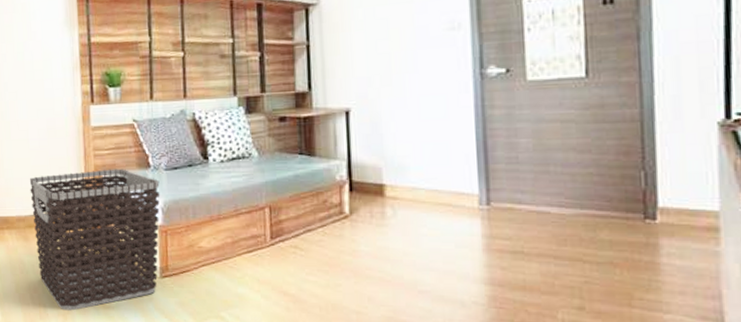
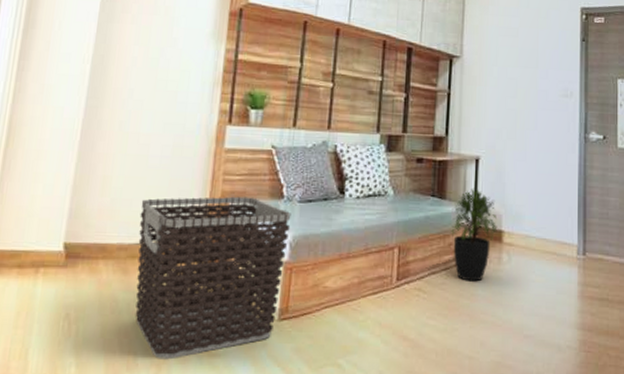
potted plant: none [324,142,381,238] -> present [451,188,500,282]

